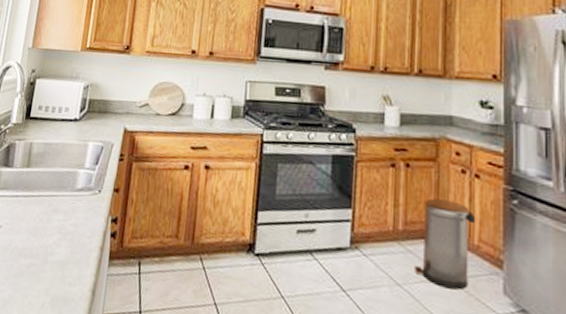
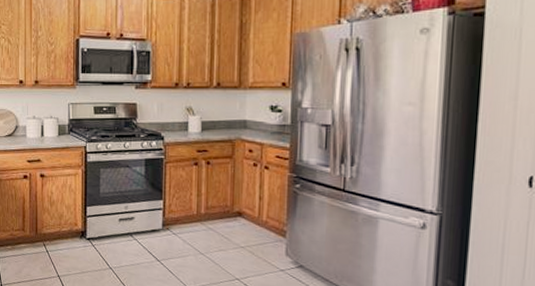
pedal bin: present [415,198,476,290] -> none [215,187,265,255]

